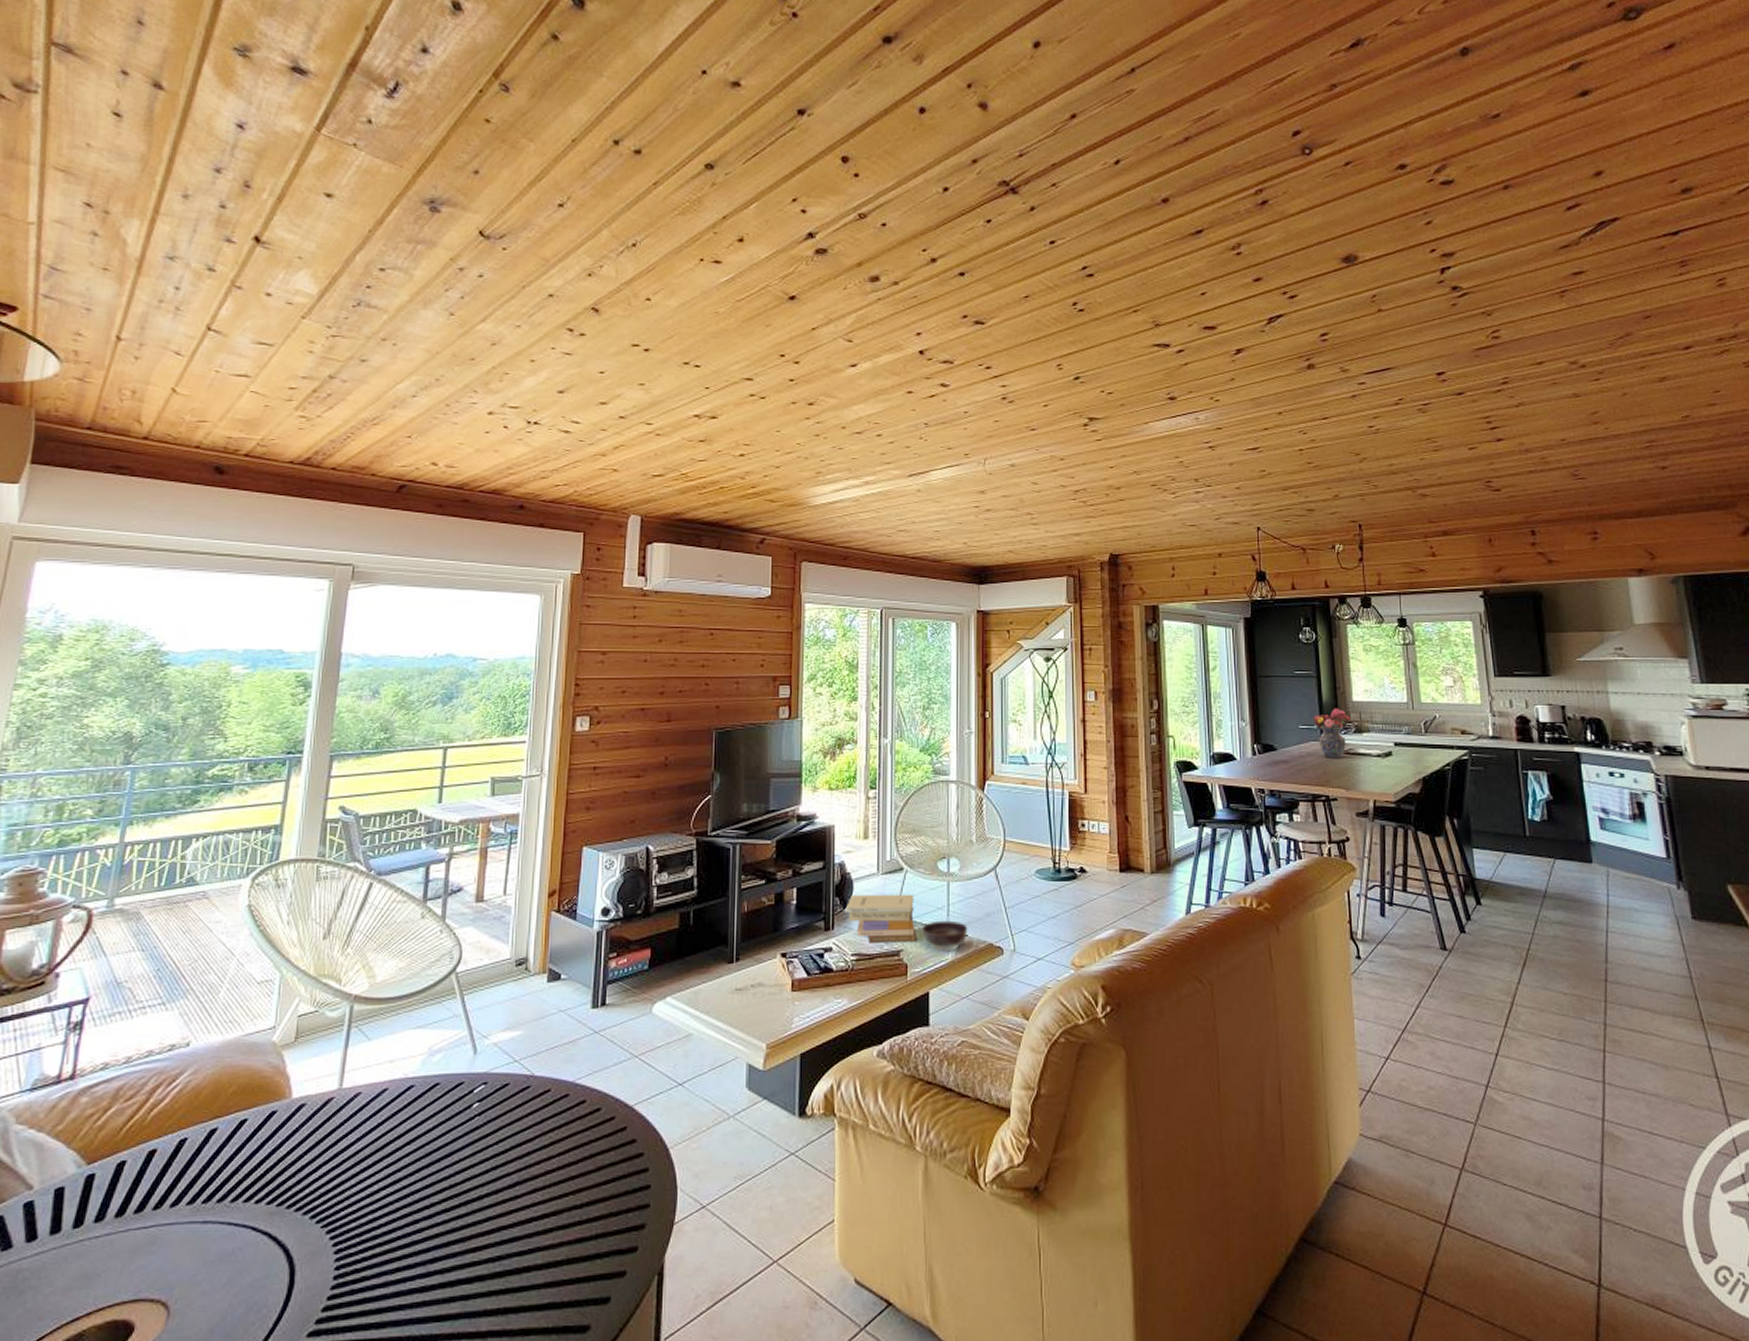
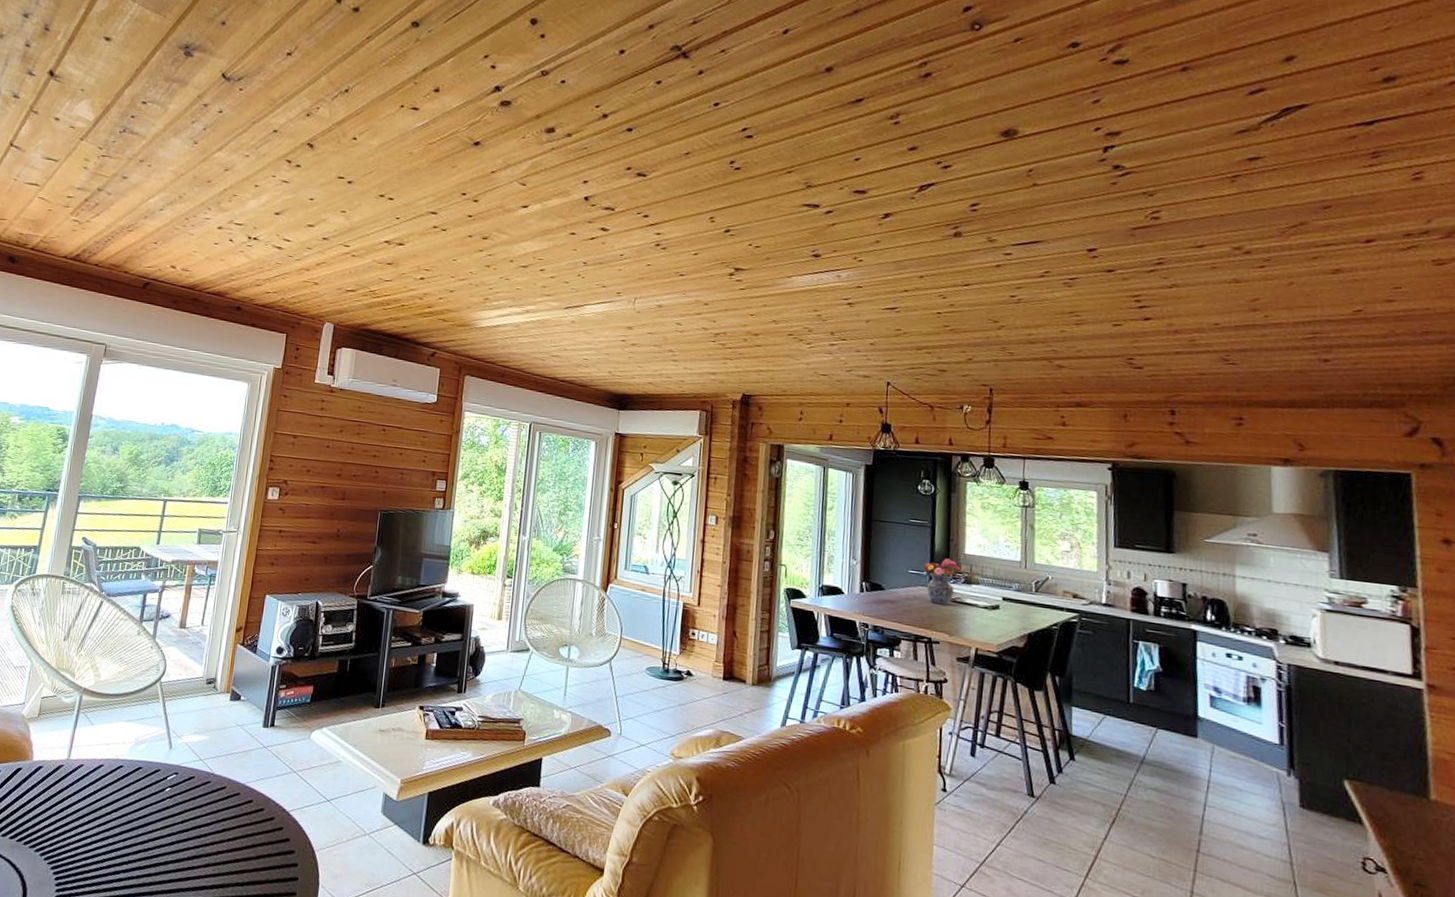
books: present [845,894,917,945] -> none [476,665,537,714]
bowl: present [921,920,968,951] -> none [540,698,582,726]

